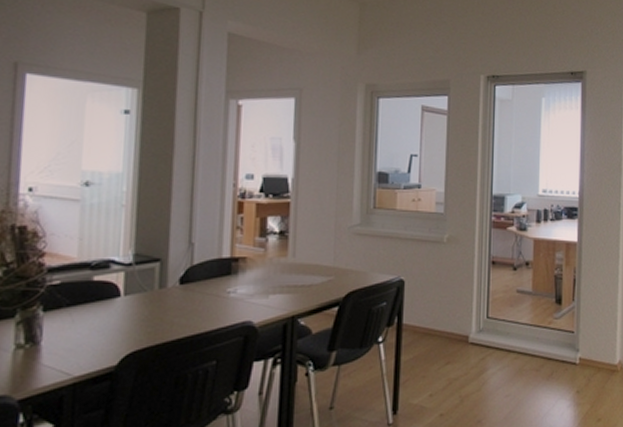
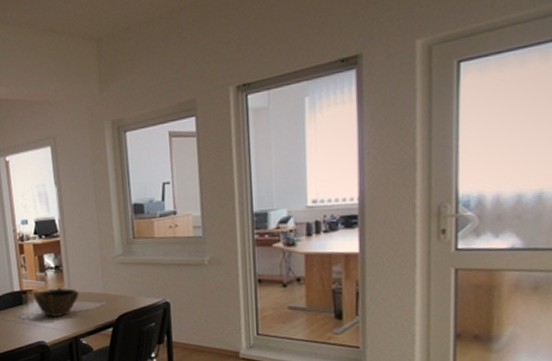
bowl: none [247,257,305,293] -> present [33,287,79,318]

